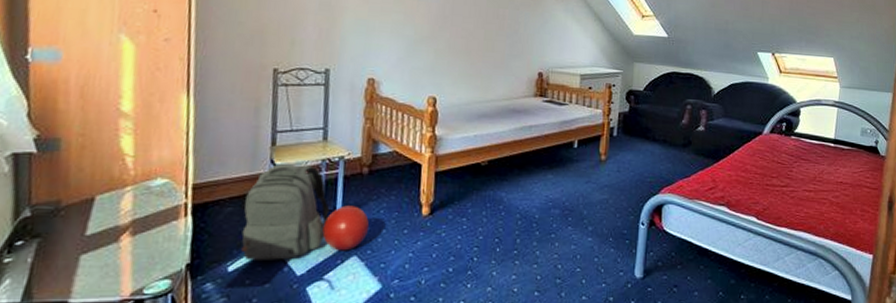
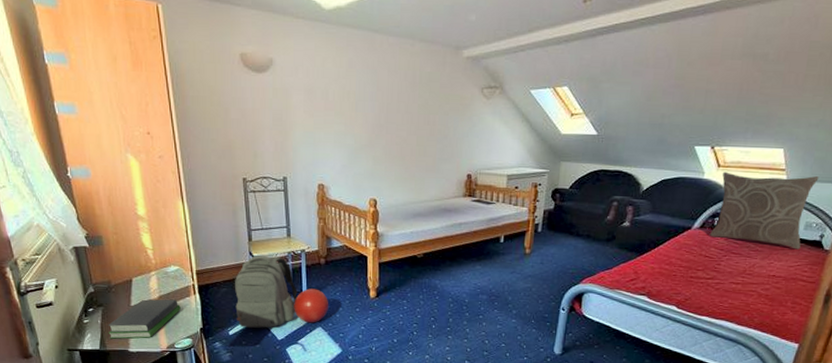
book: none [40,224,162,285] -> present [108,299,181,339]
pillow: none [780,77,866,156] -> present [710,172,819,250]

